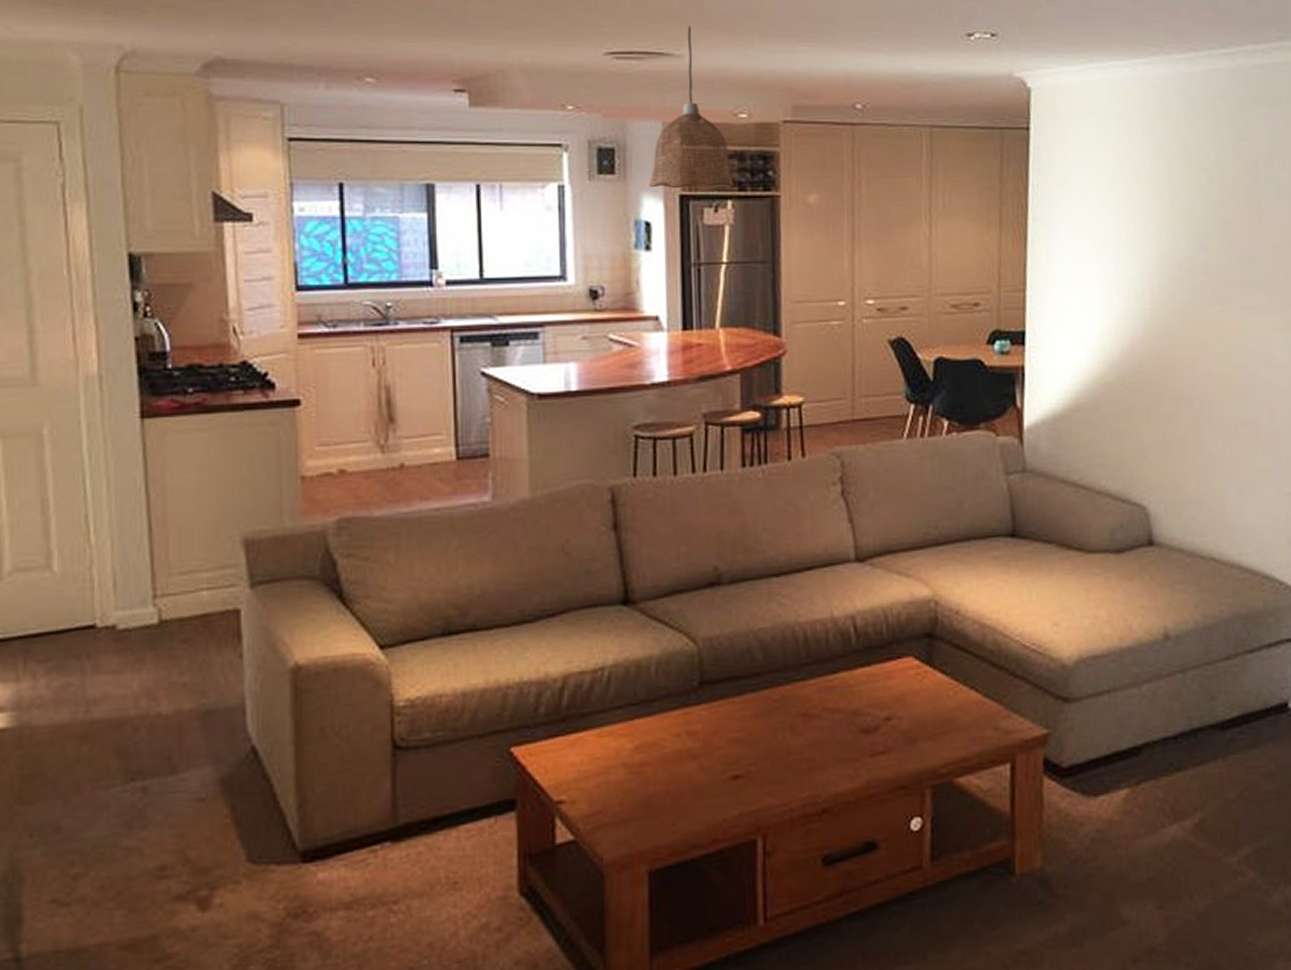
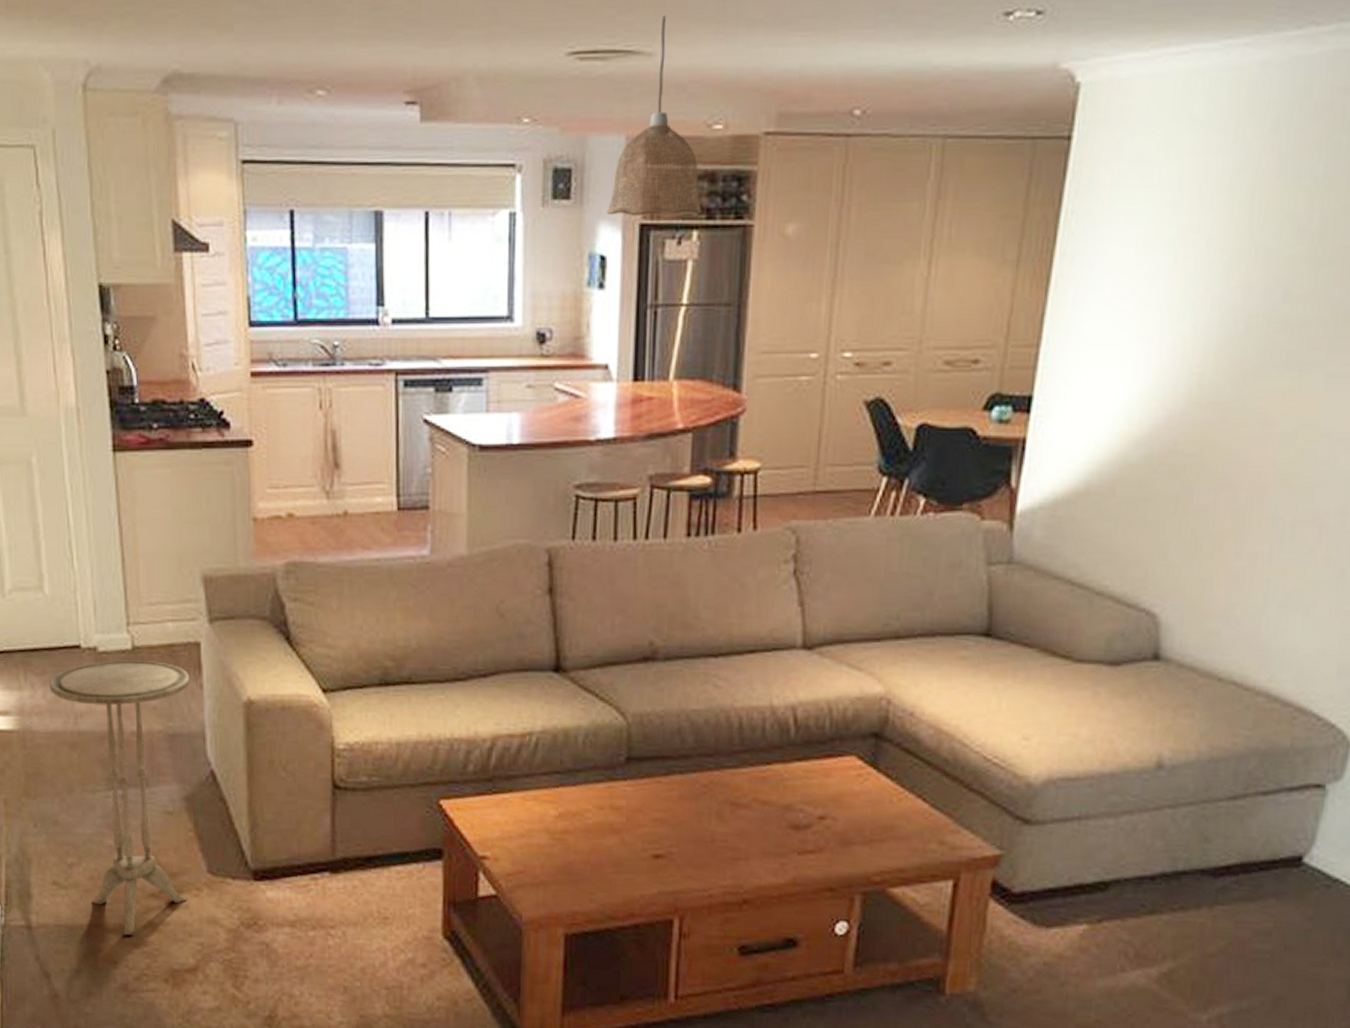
side table: none [55,634,228,951] -> present [49,660,190,936]

